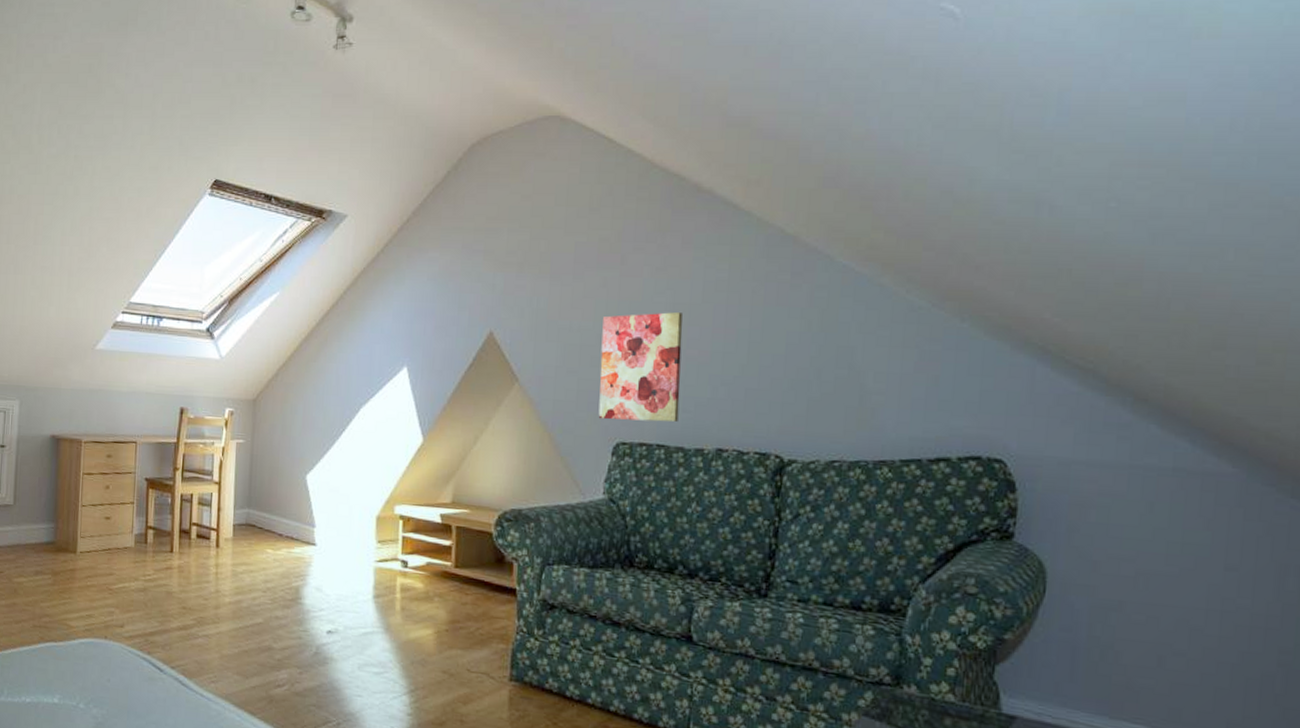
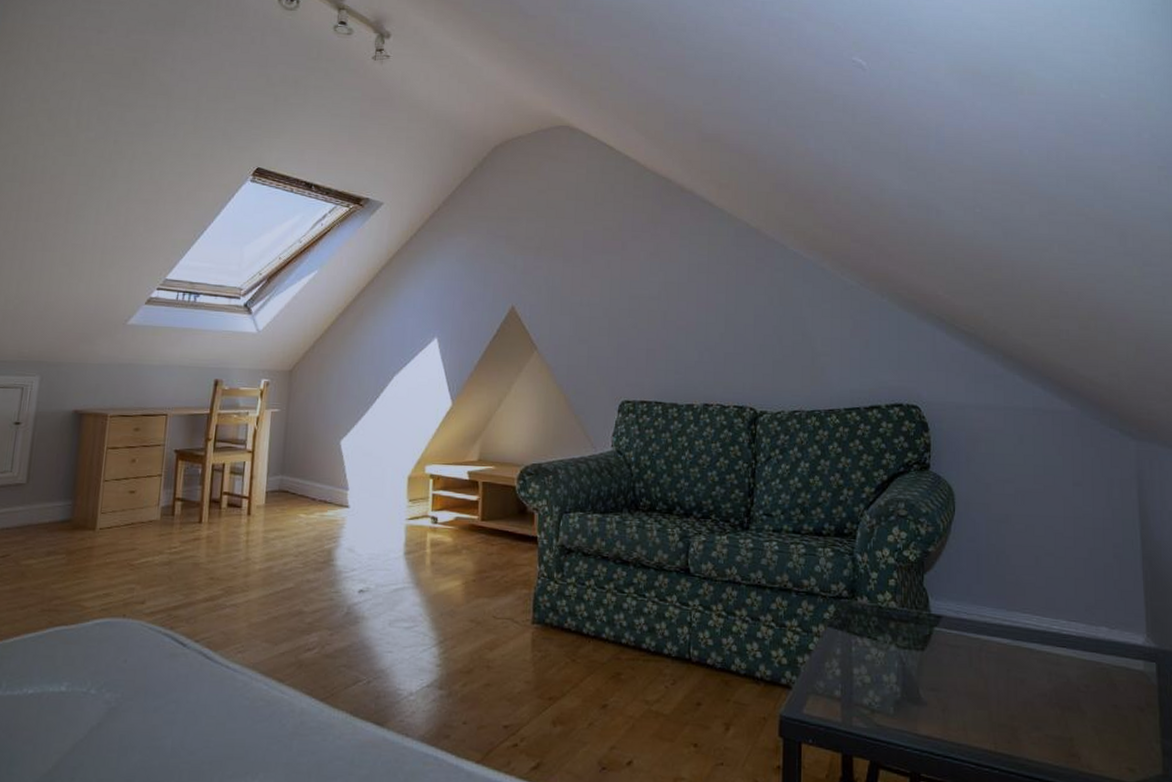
wall art: present [598,312,683,423] -> none [606,290,673,383]

